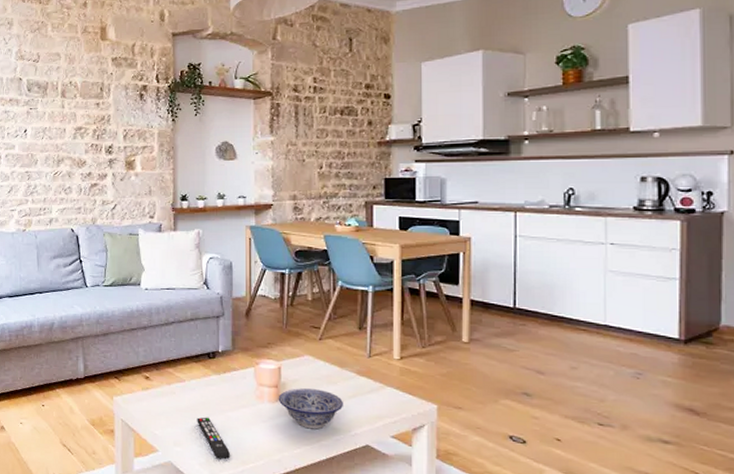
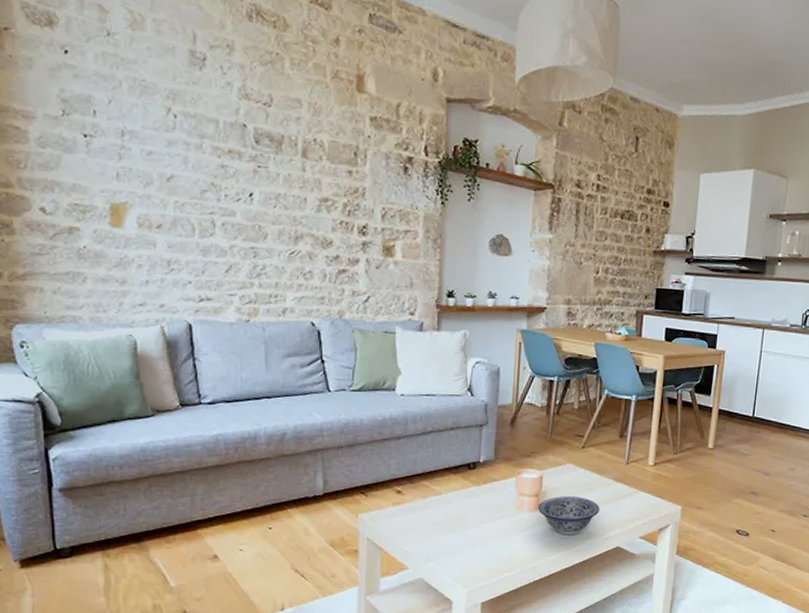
remote control: present [197,417,231,460] -> none [452,530,487,572]

